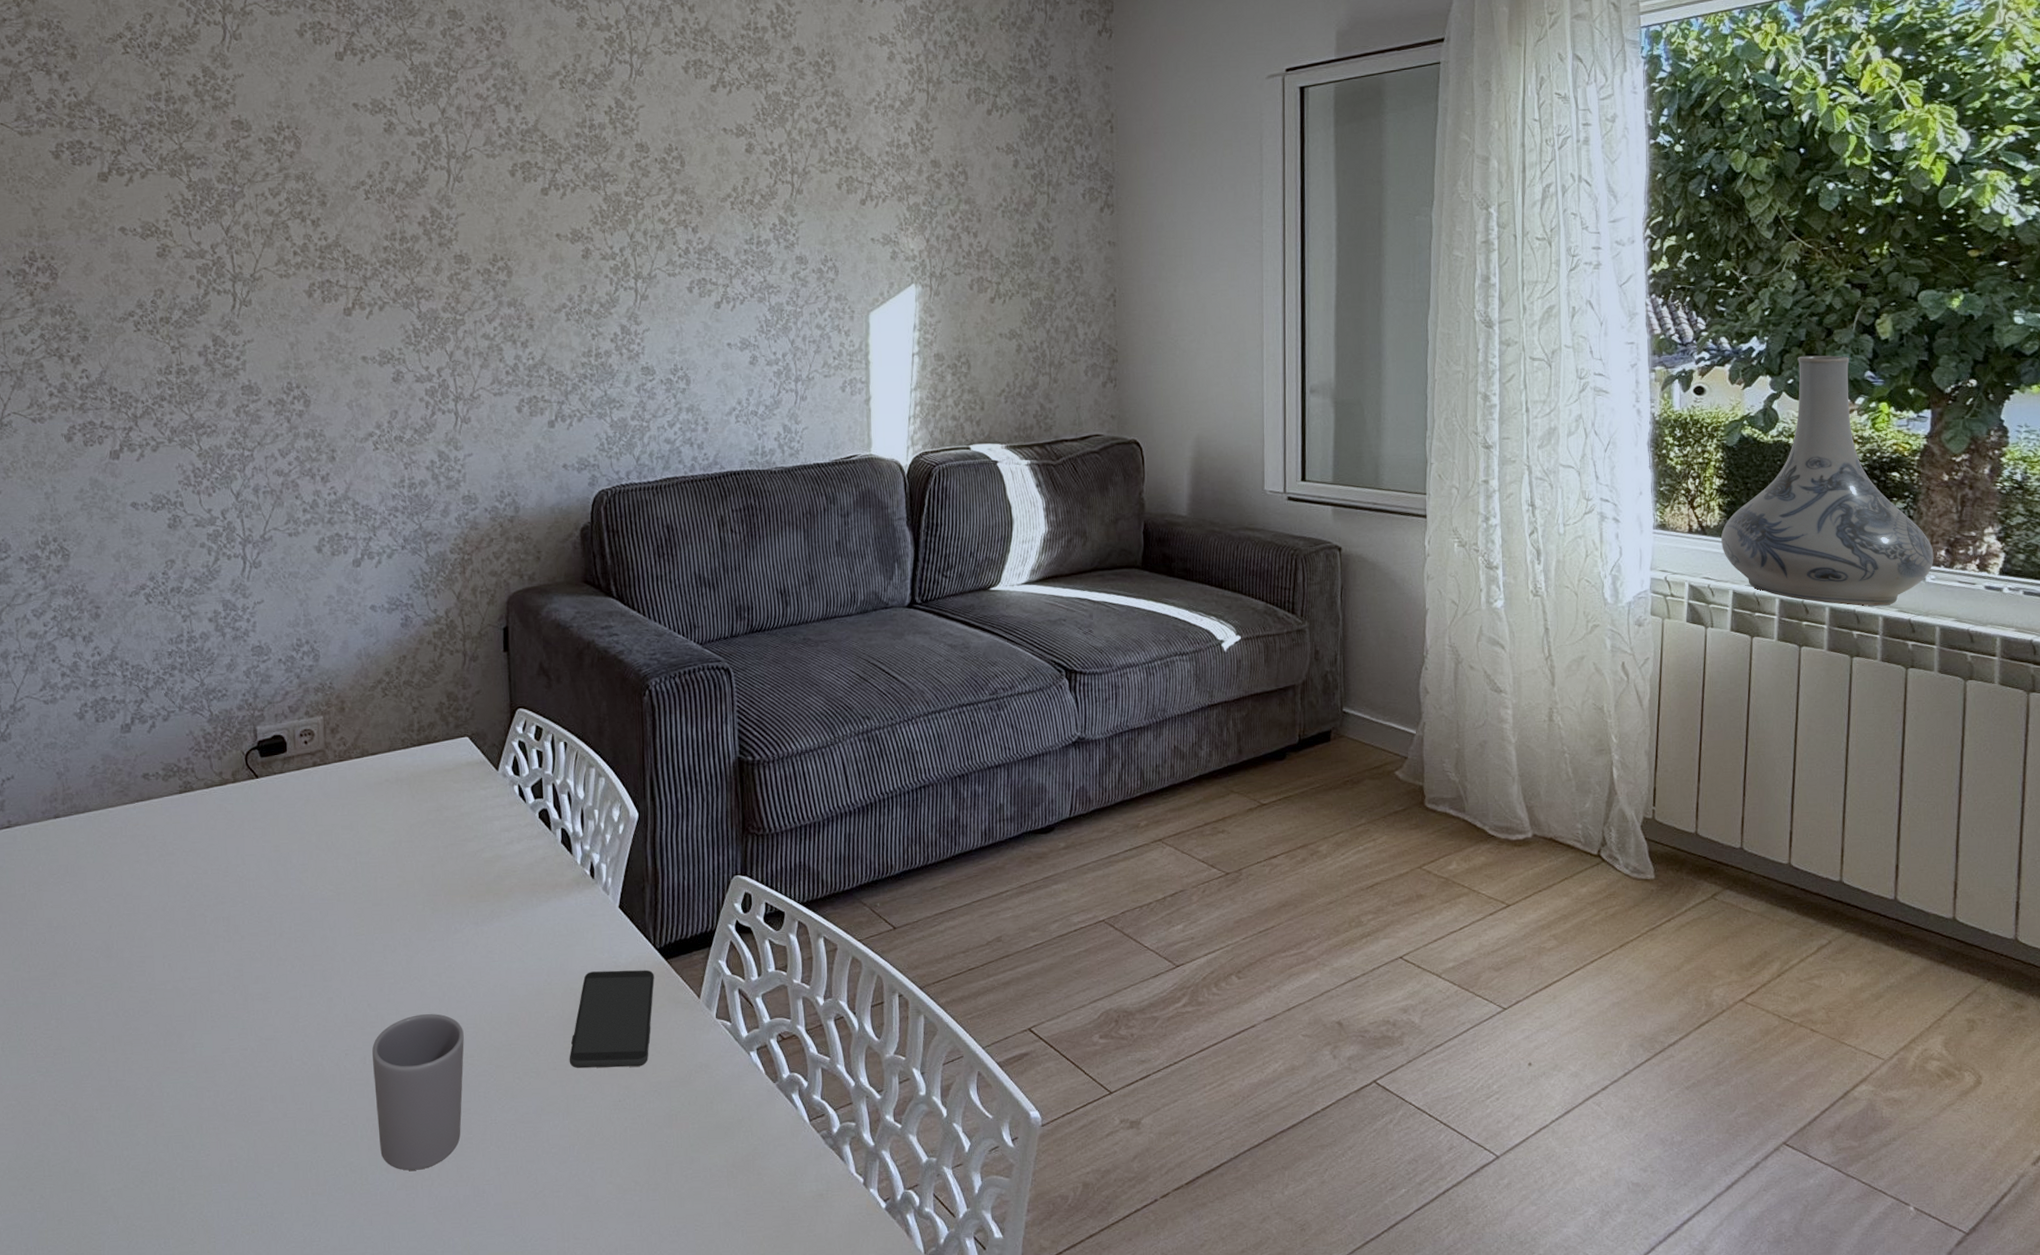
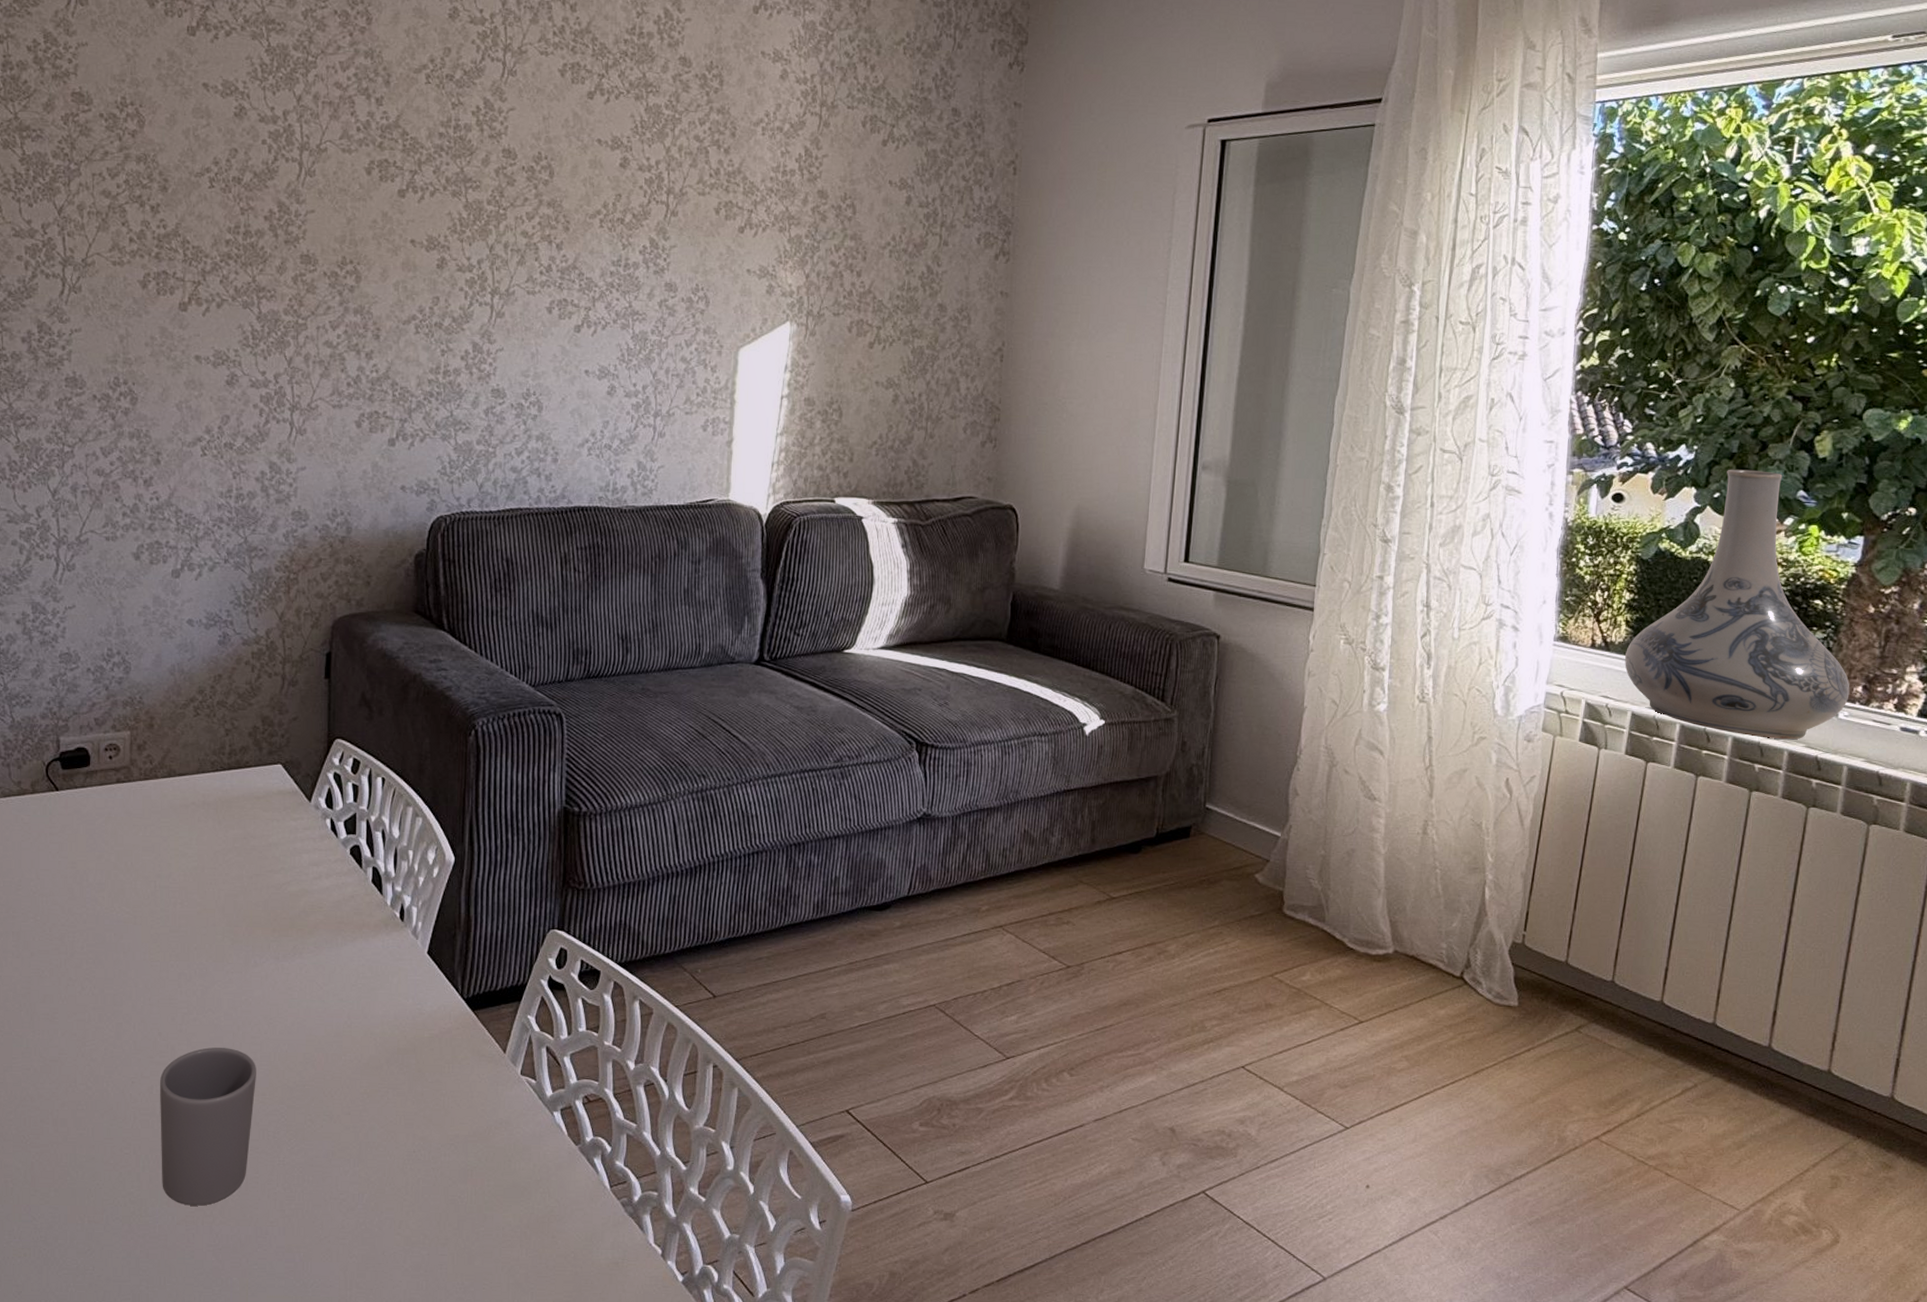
mobile phone: present [569,970,655,1069] -> none [364,1017,459,1118]

